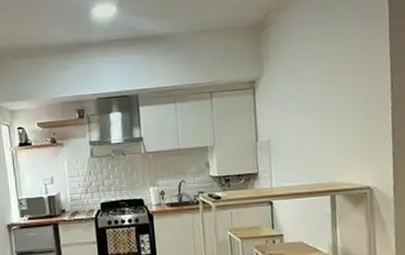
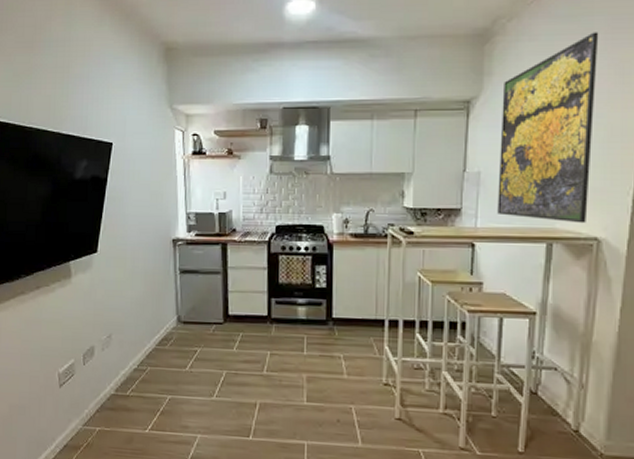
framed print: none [280,19,359,176] -> present [497,32,599,224]

